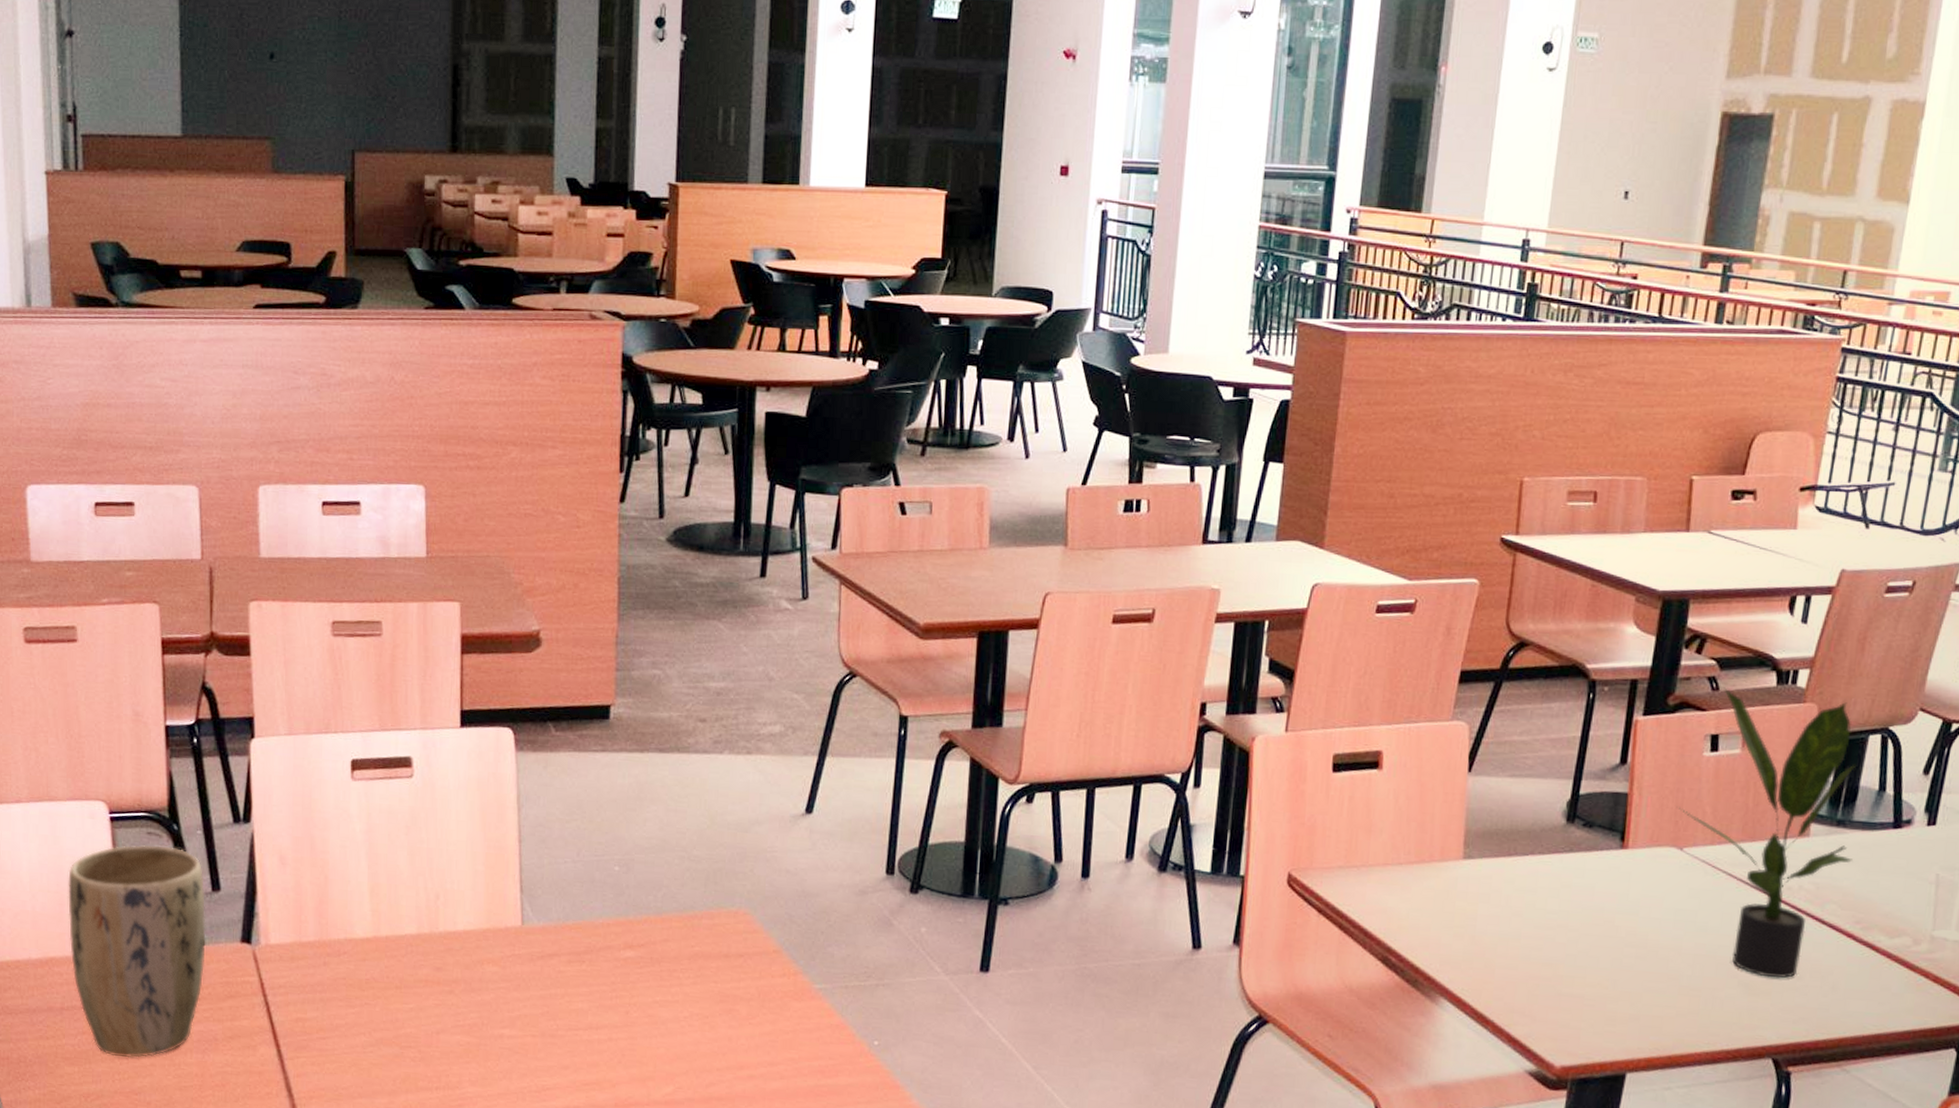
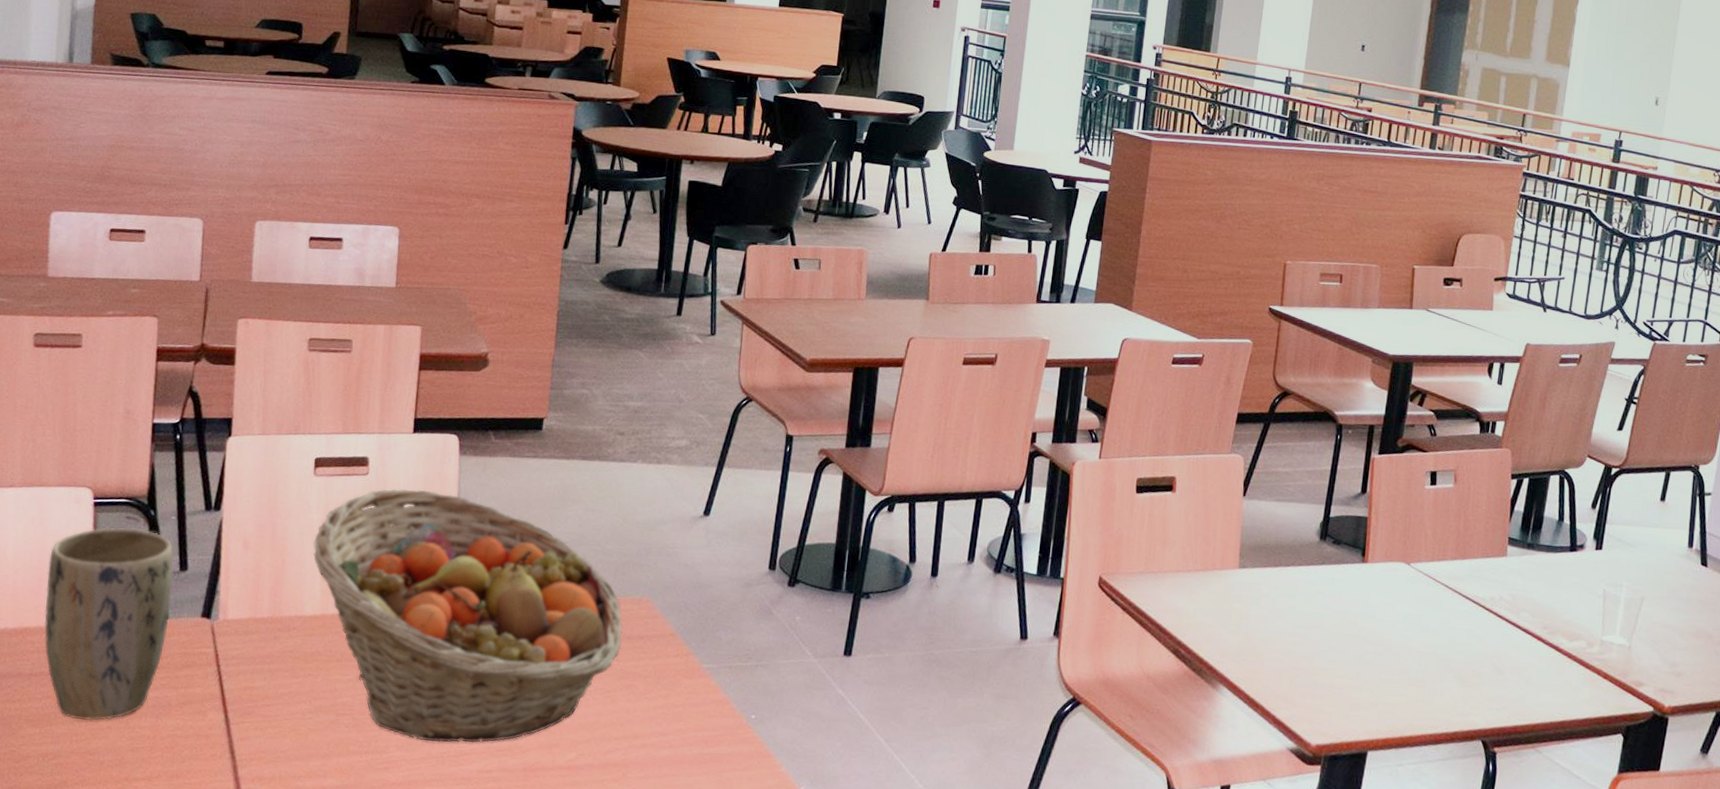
fruit basket: none [357,792,718,1077] -> present [313,489,623,743]
potted plant: present [1676,687,1857,978] -> none [1405,434,1542,673]

